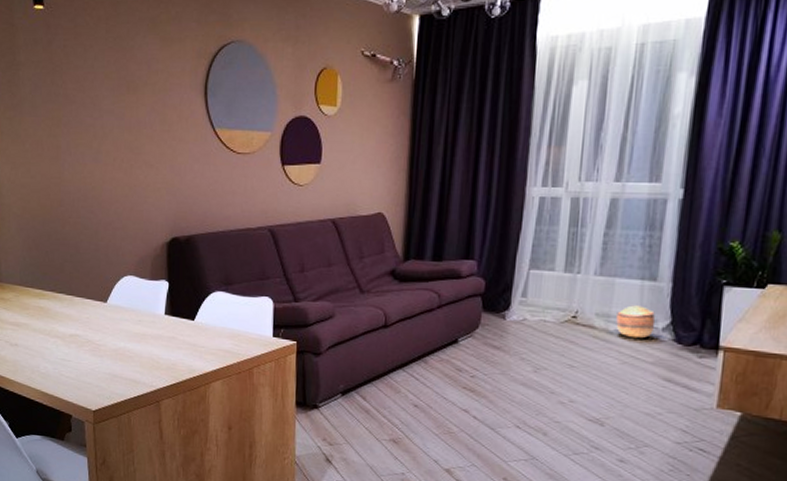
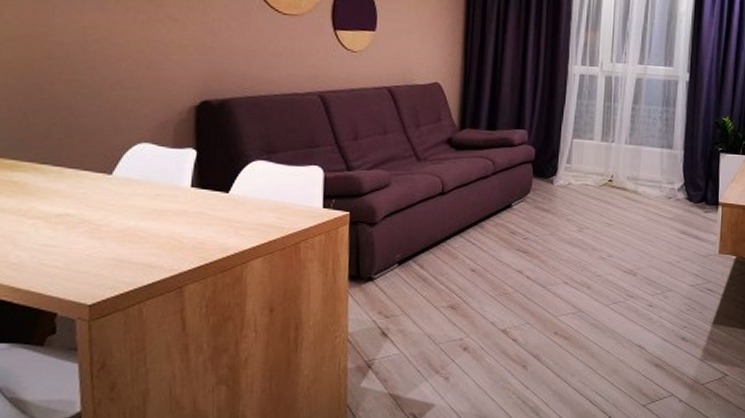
basket: present [616,305,656,339] -> none [643,170,673,198]

